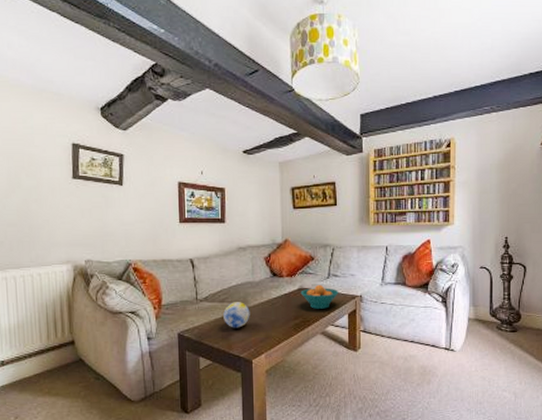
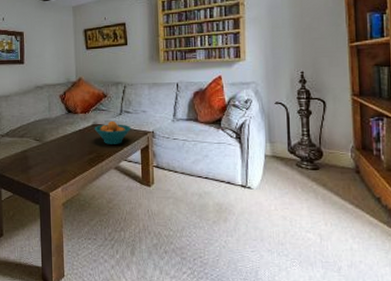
decorative ball: present [223,302,250,328] -> none [23,137,47,162]

